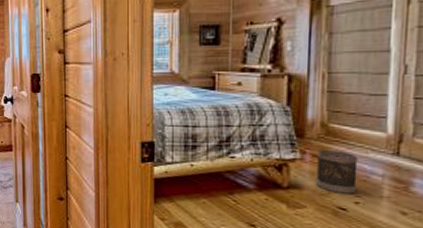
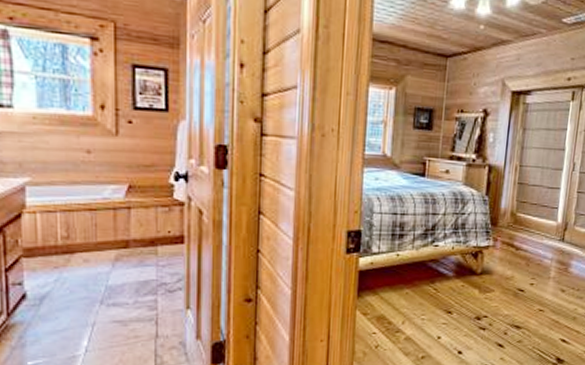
wastebasket: present [315,150,358,194] -> none [502,238,536,277]

